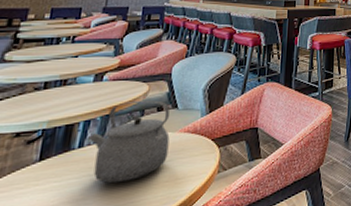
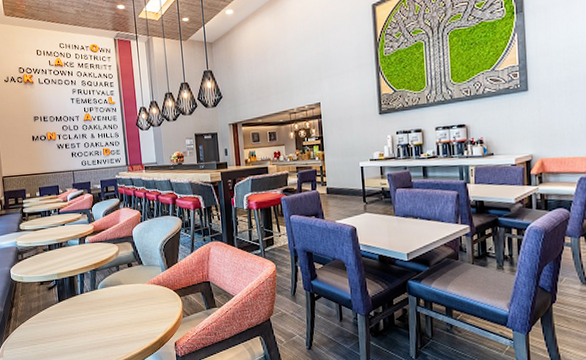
tea kettle: present [88,100,170,184] -> none [85,258,143,321]

